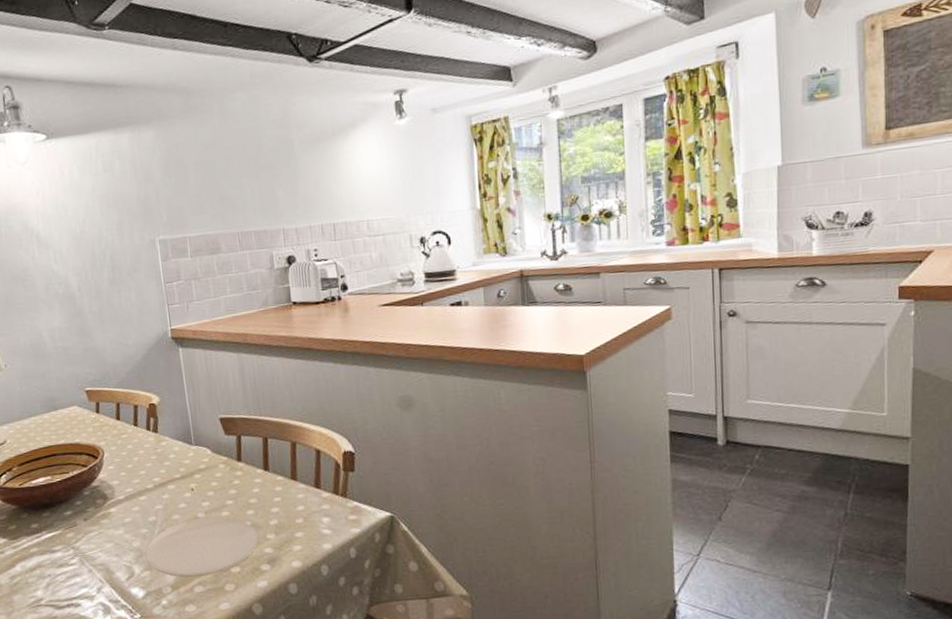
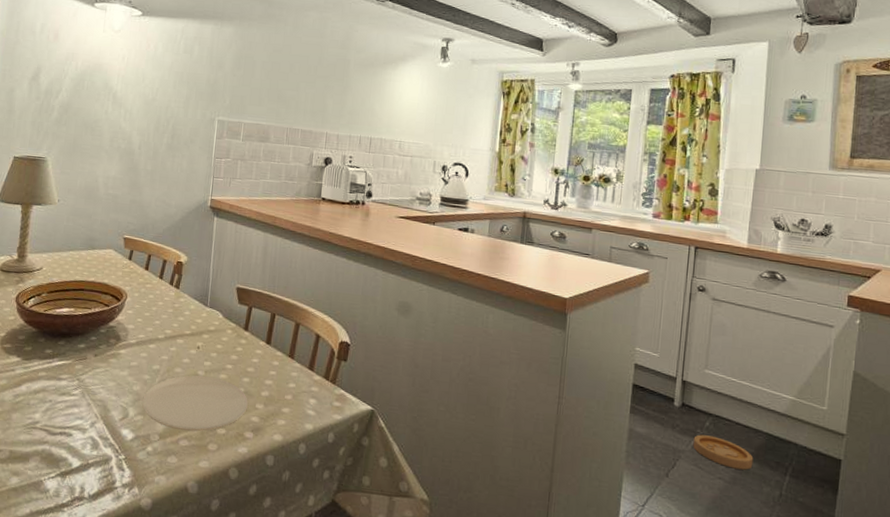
pet bowl: none [744,468,812,498] -> present [693,434,754,470]

